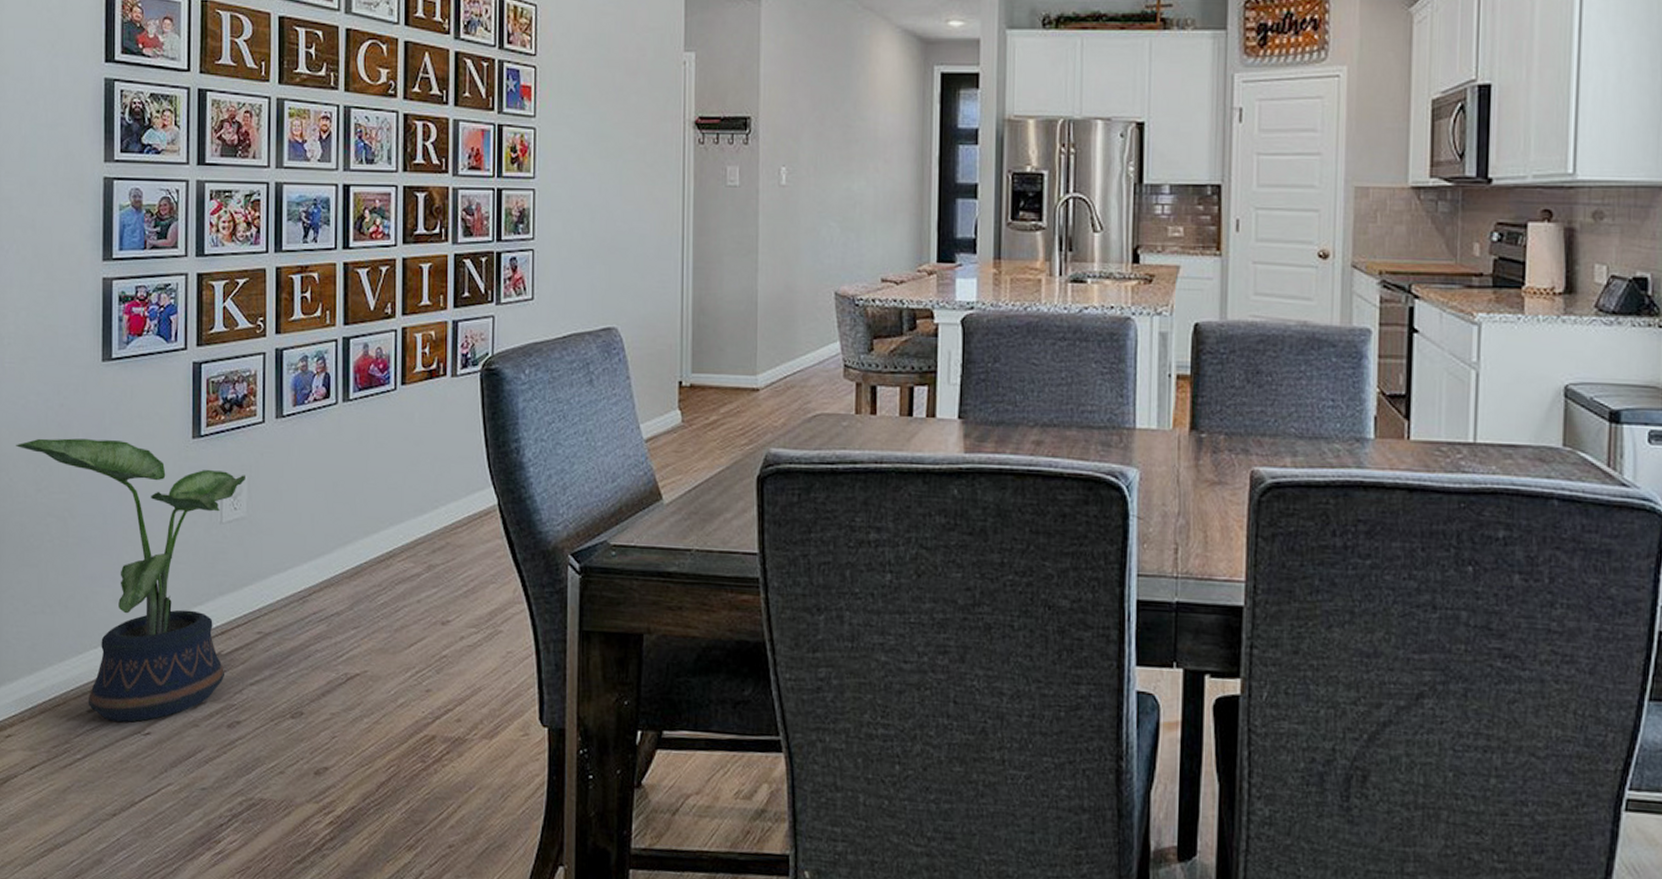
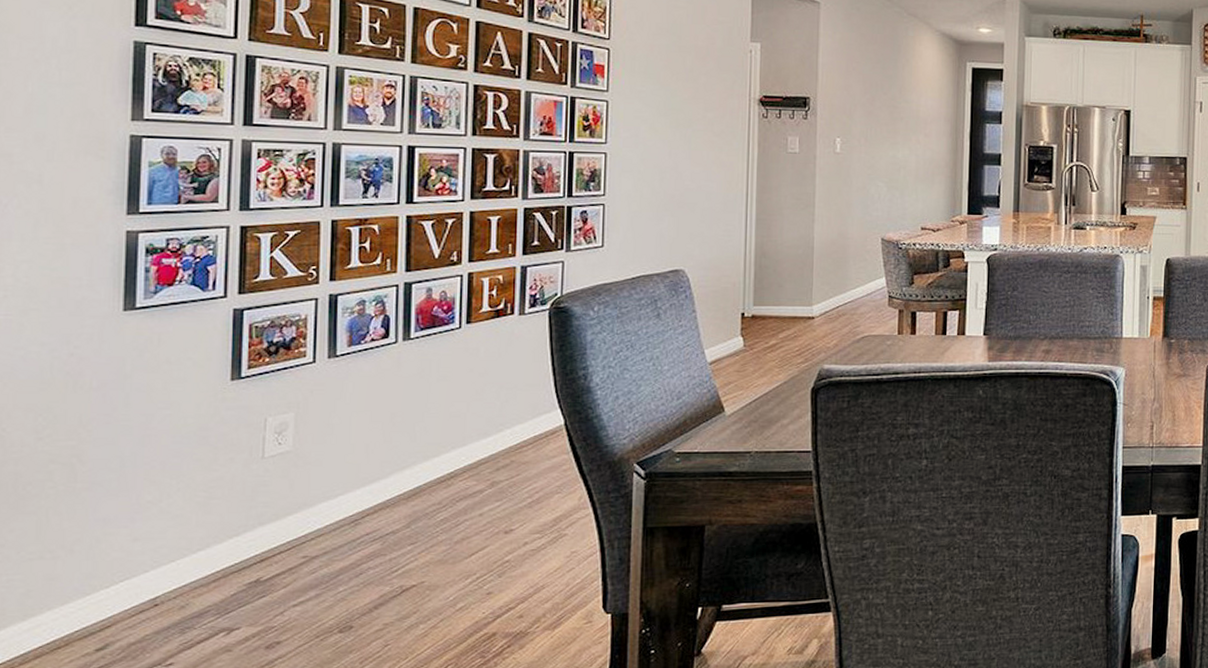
potted plant: present [16,438,245,722] -> none [11,386,292,657]

